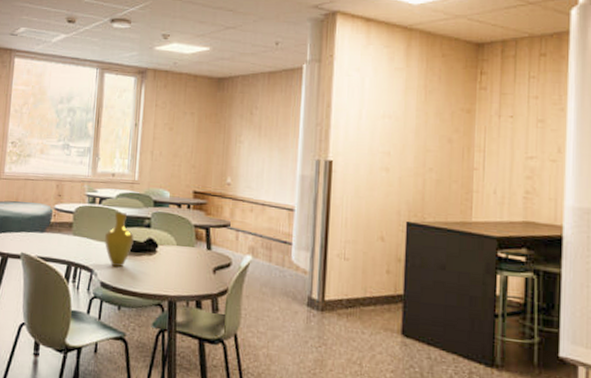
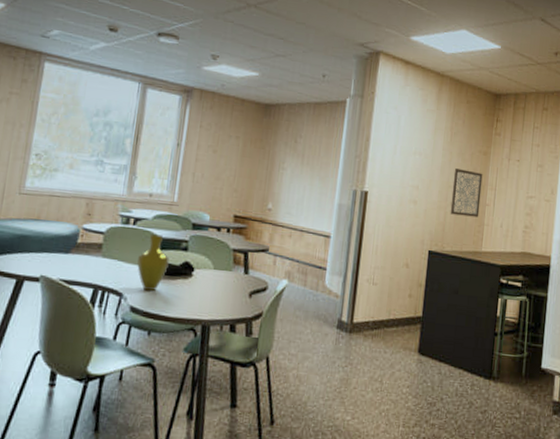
wall art: none [429,130,468,184] -> present [450,168,483,218]

